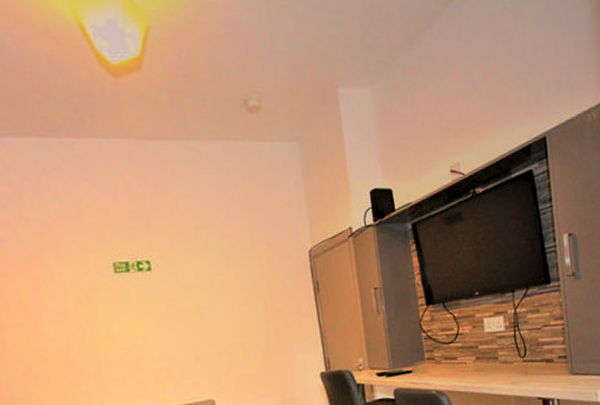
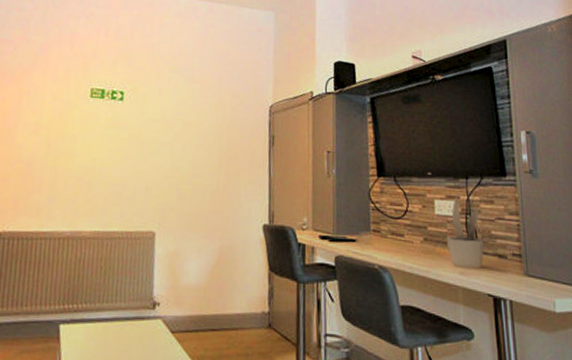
potted plant: none [492,311,532,379] -> present [442,196,484,269]

